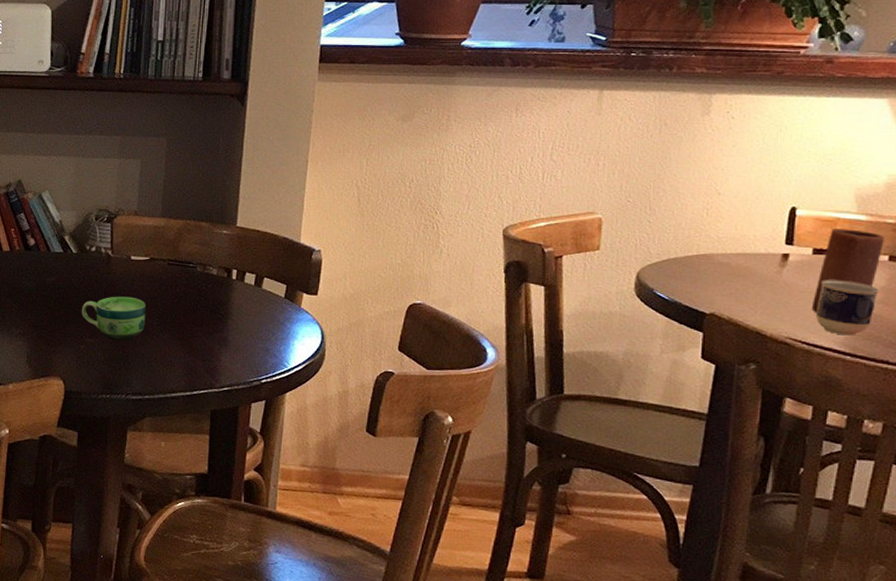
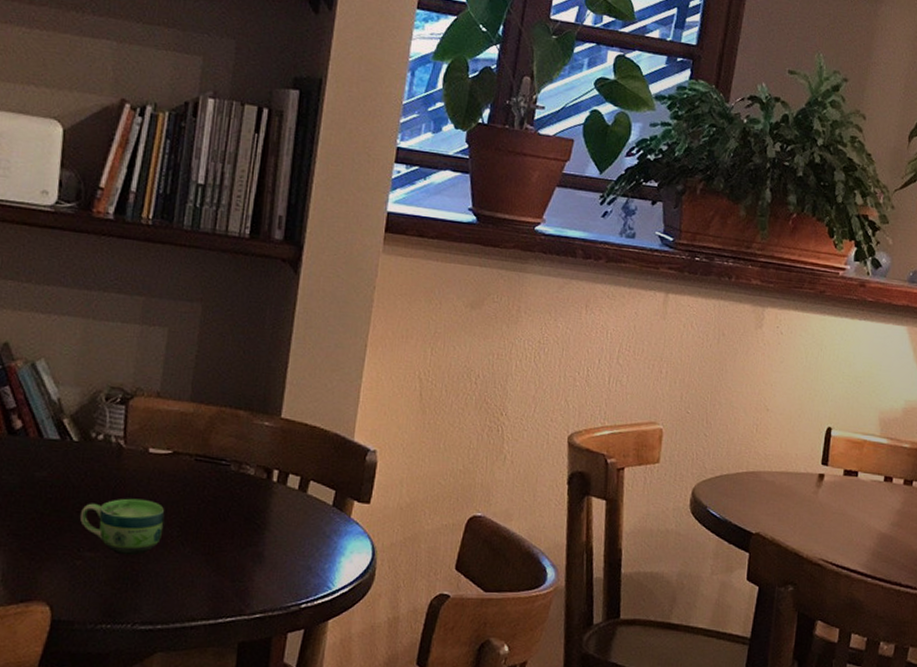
candle: present [812,229,884,312] -> none [842,451,901,534]
cup: present [815,280,880,336] -> none [844,501,896,558]

